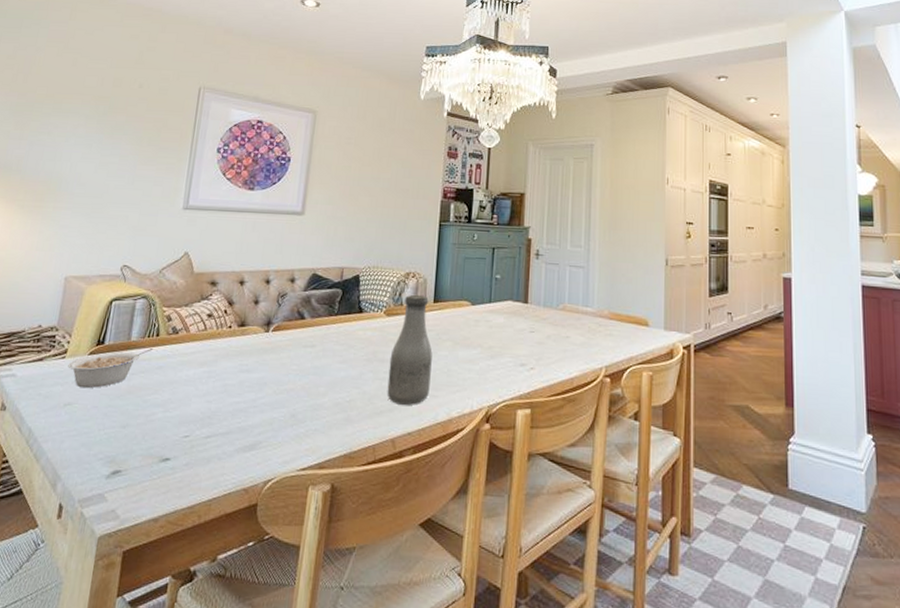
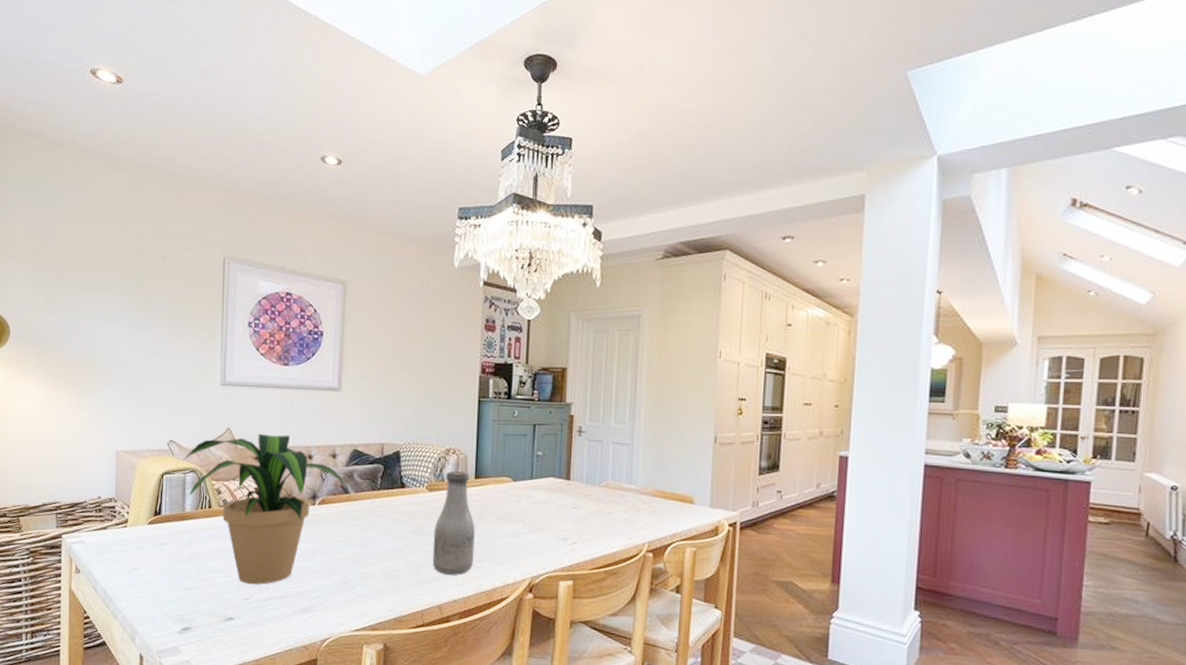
legume: present [68,347,153,389] -> none [130,518,207,555]
potted plant: none [135,257,307,420] -> present [183,433,350,585]

